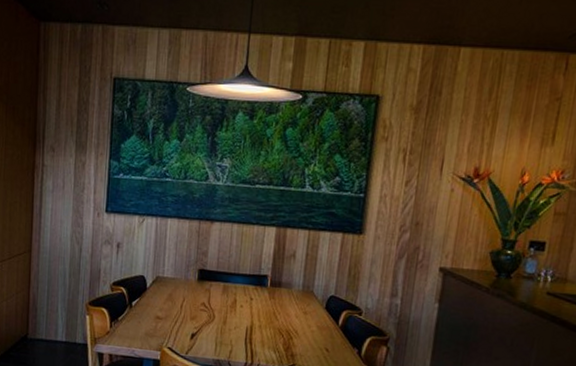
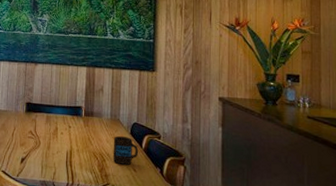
mug: none [301,311,334,345] -> present [112,136,139,166]

